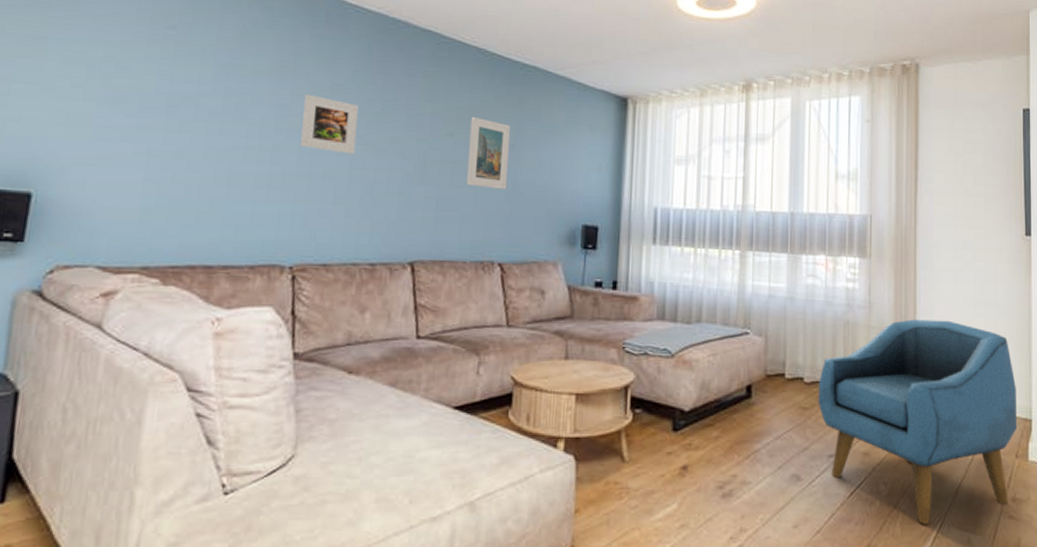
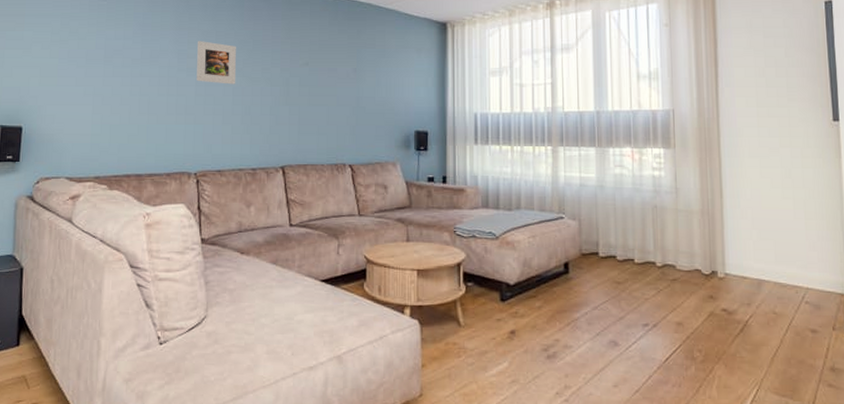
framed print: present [466,116,511,189] -> none [320,48,353,105]
armchair: present [818,319,1018,525] -> none [630,202,834,389]

